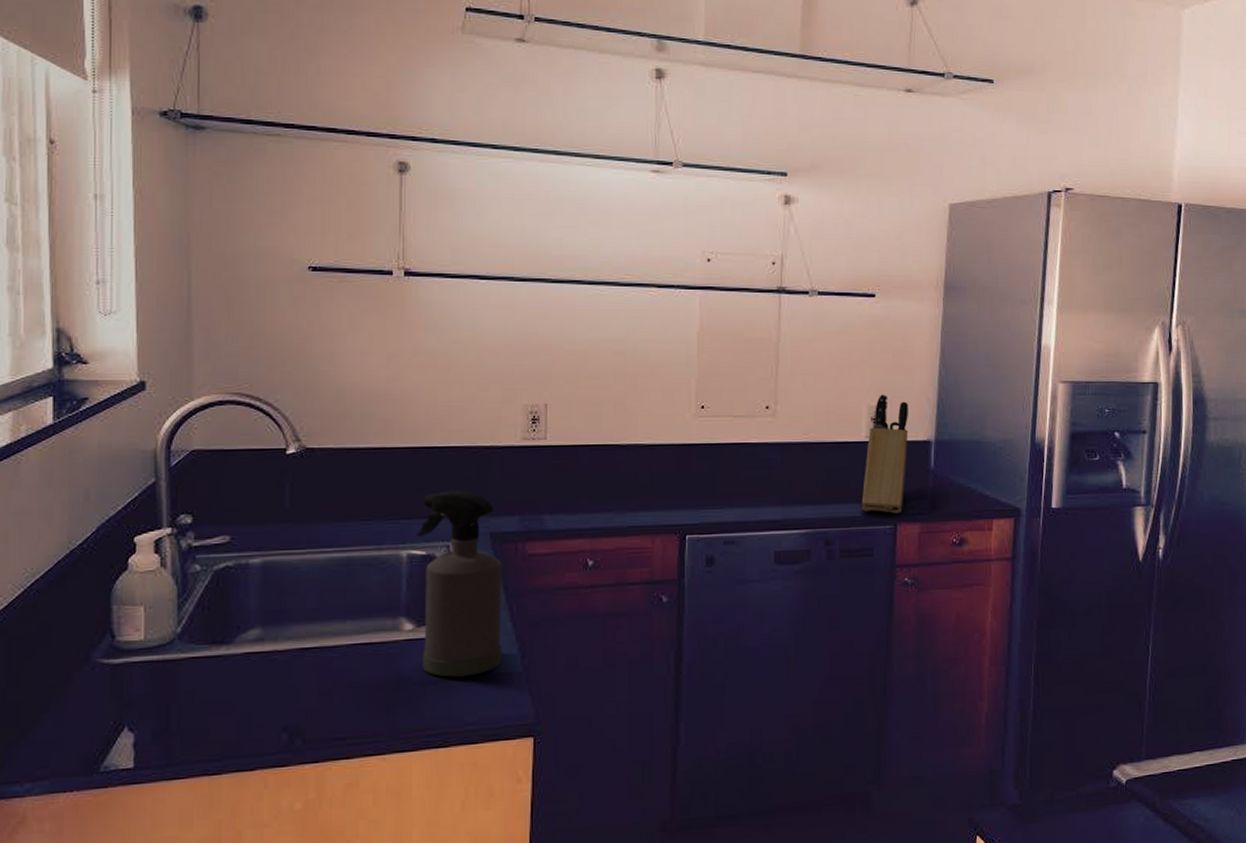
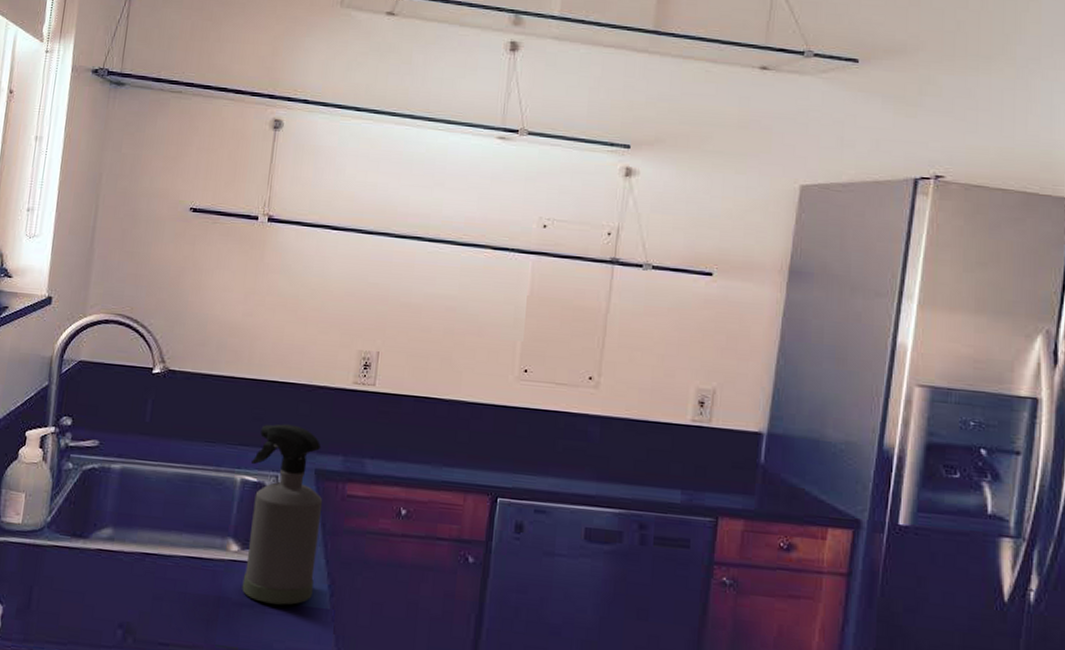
knife block: present [861,394,909,515] -> none [681,377,740,507]

